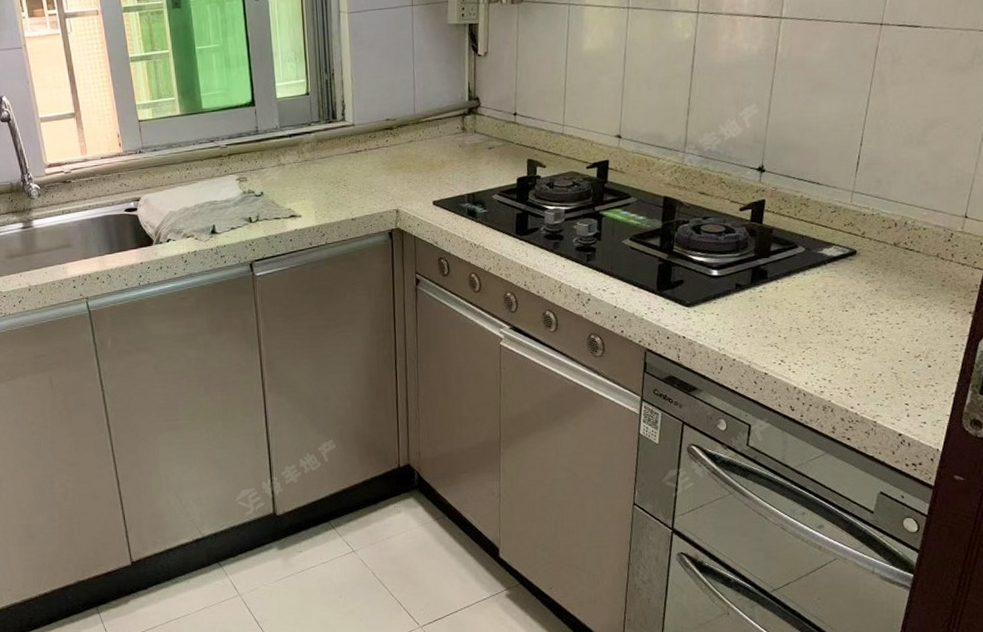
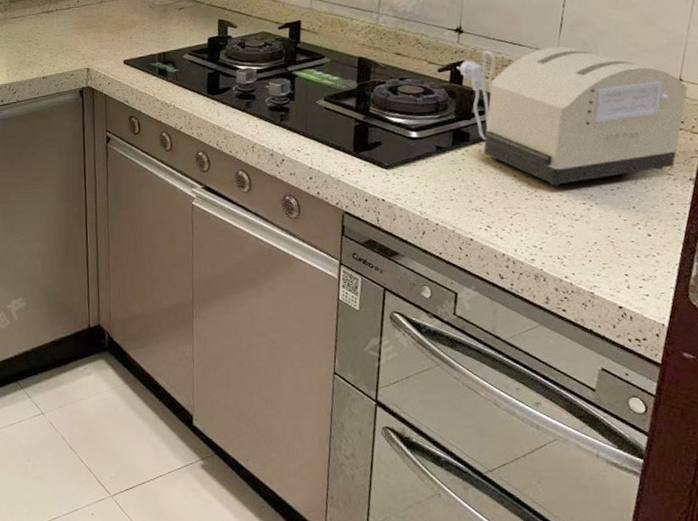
toaster: none [757,184,972,321] -> present [456,46,688,186]

